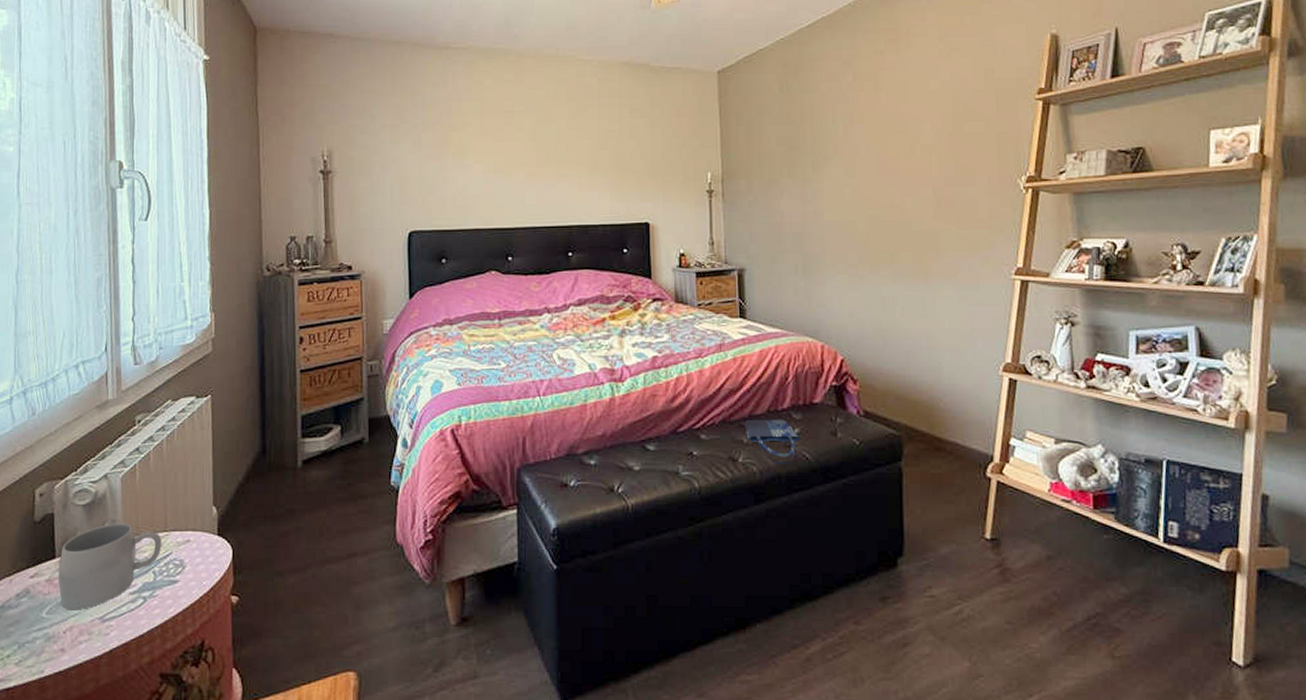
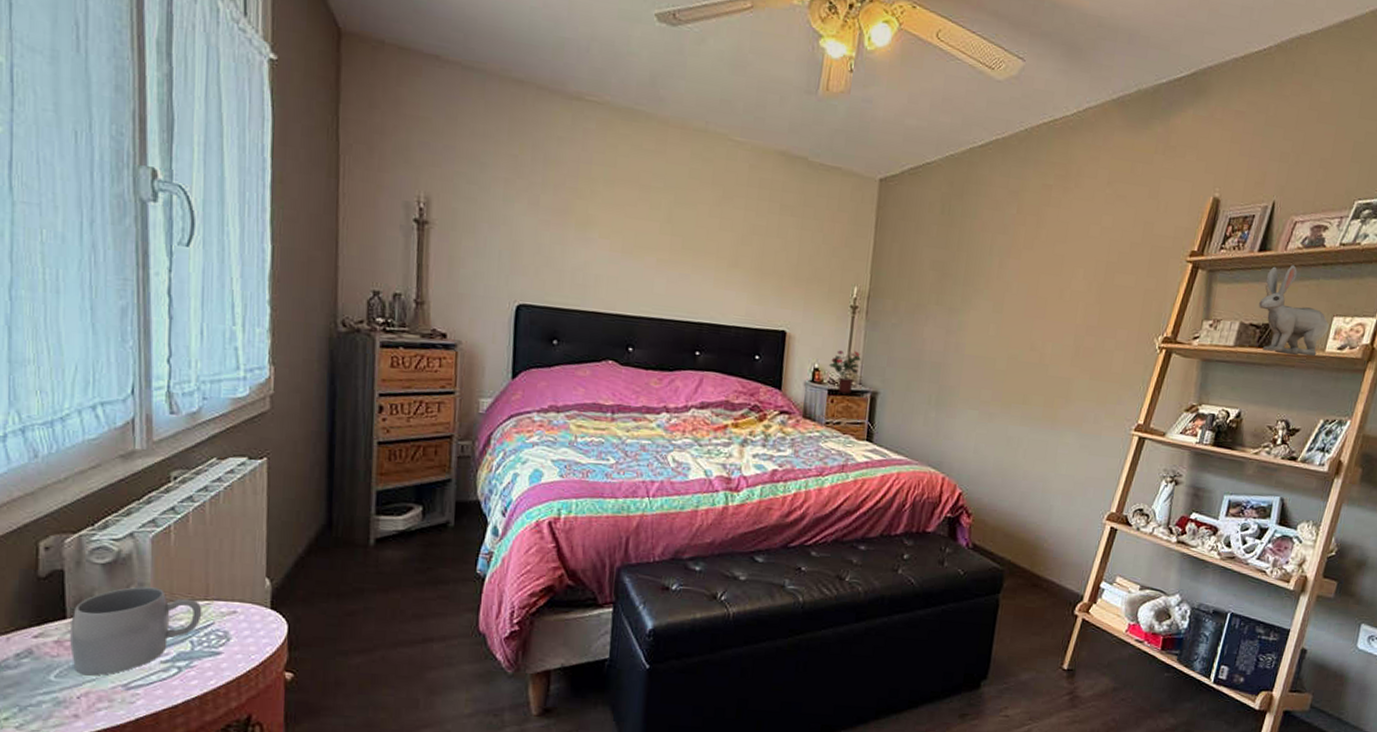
potted flower: none [694,232,723,274] -> present [829,350,861,394]
shopping bag: present [744,420,800,466] -> none [856,542,908,589]
decorative figurine: none [1123,85,1208,176] -> present [1258,265,1329,357]

